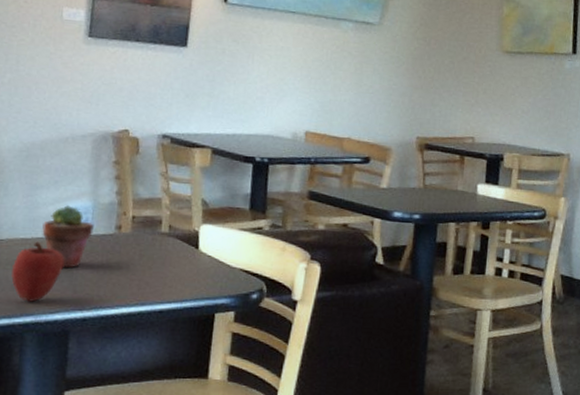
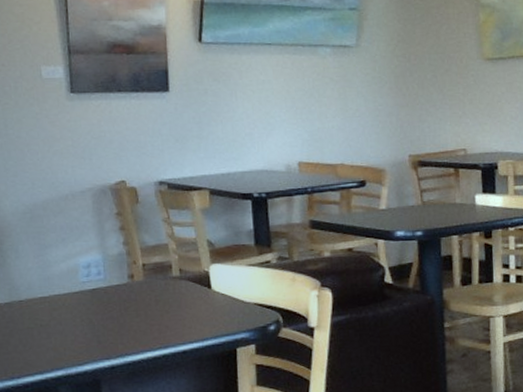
apple: present [11,241,65,302] -> none [36,298,85,357]
potted succulent: present [42,205,94,269] -> none [58,261,107,321]

